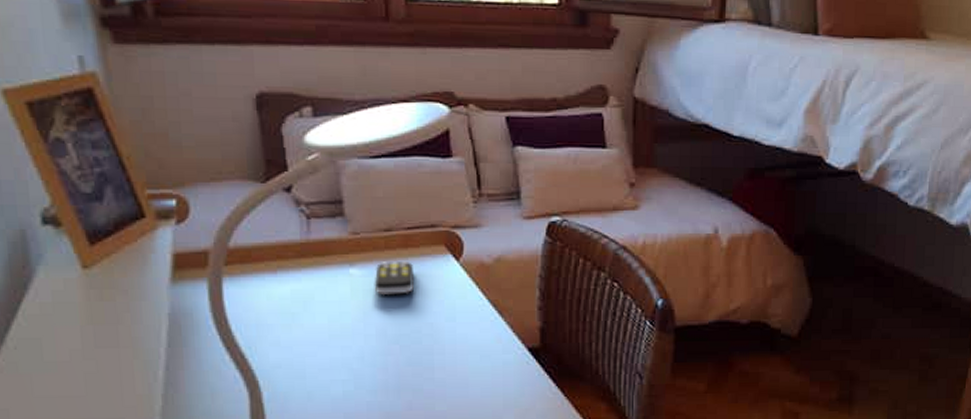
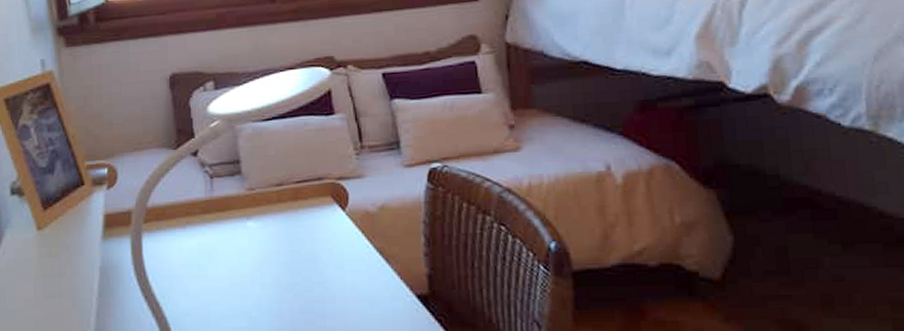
remote control: present [374,260,414,296] -> none [268,212,304,246]

